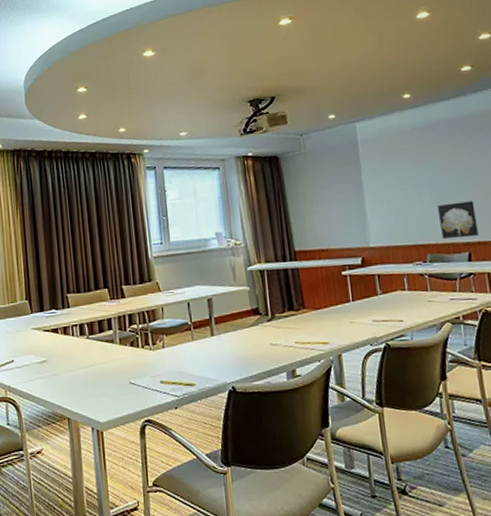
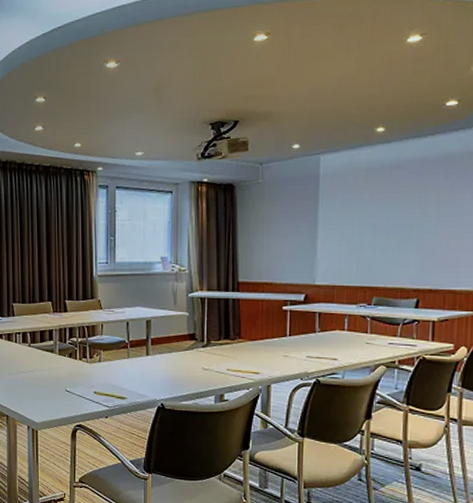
wall art: present [437,201,478,239] -> none [392,247,433,284]

